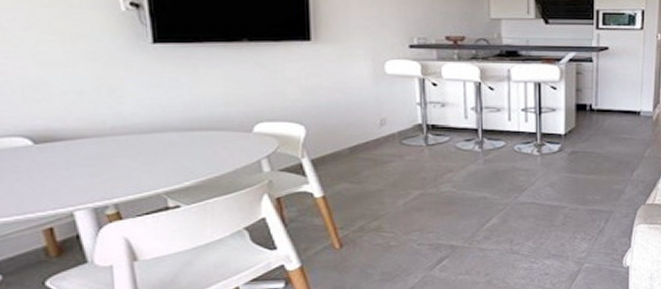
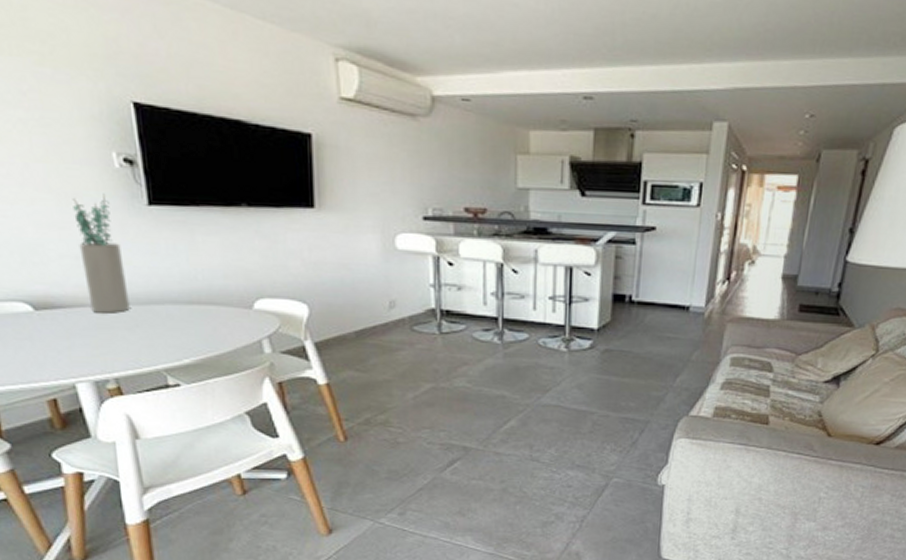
vase: none [78,34,132,143] -> present [72,193,130,314]

